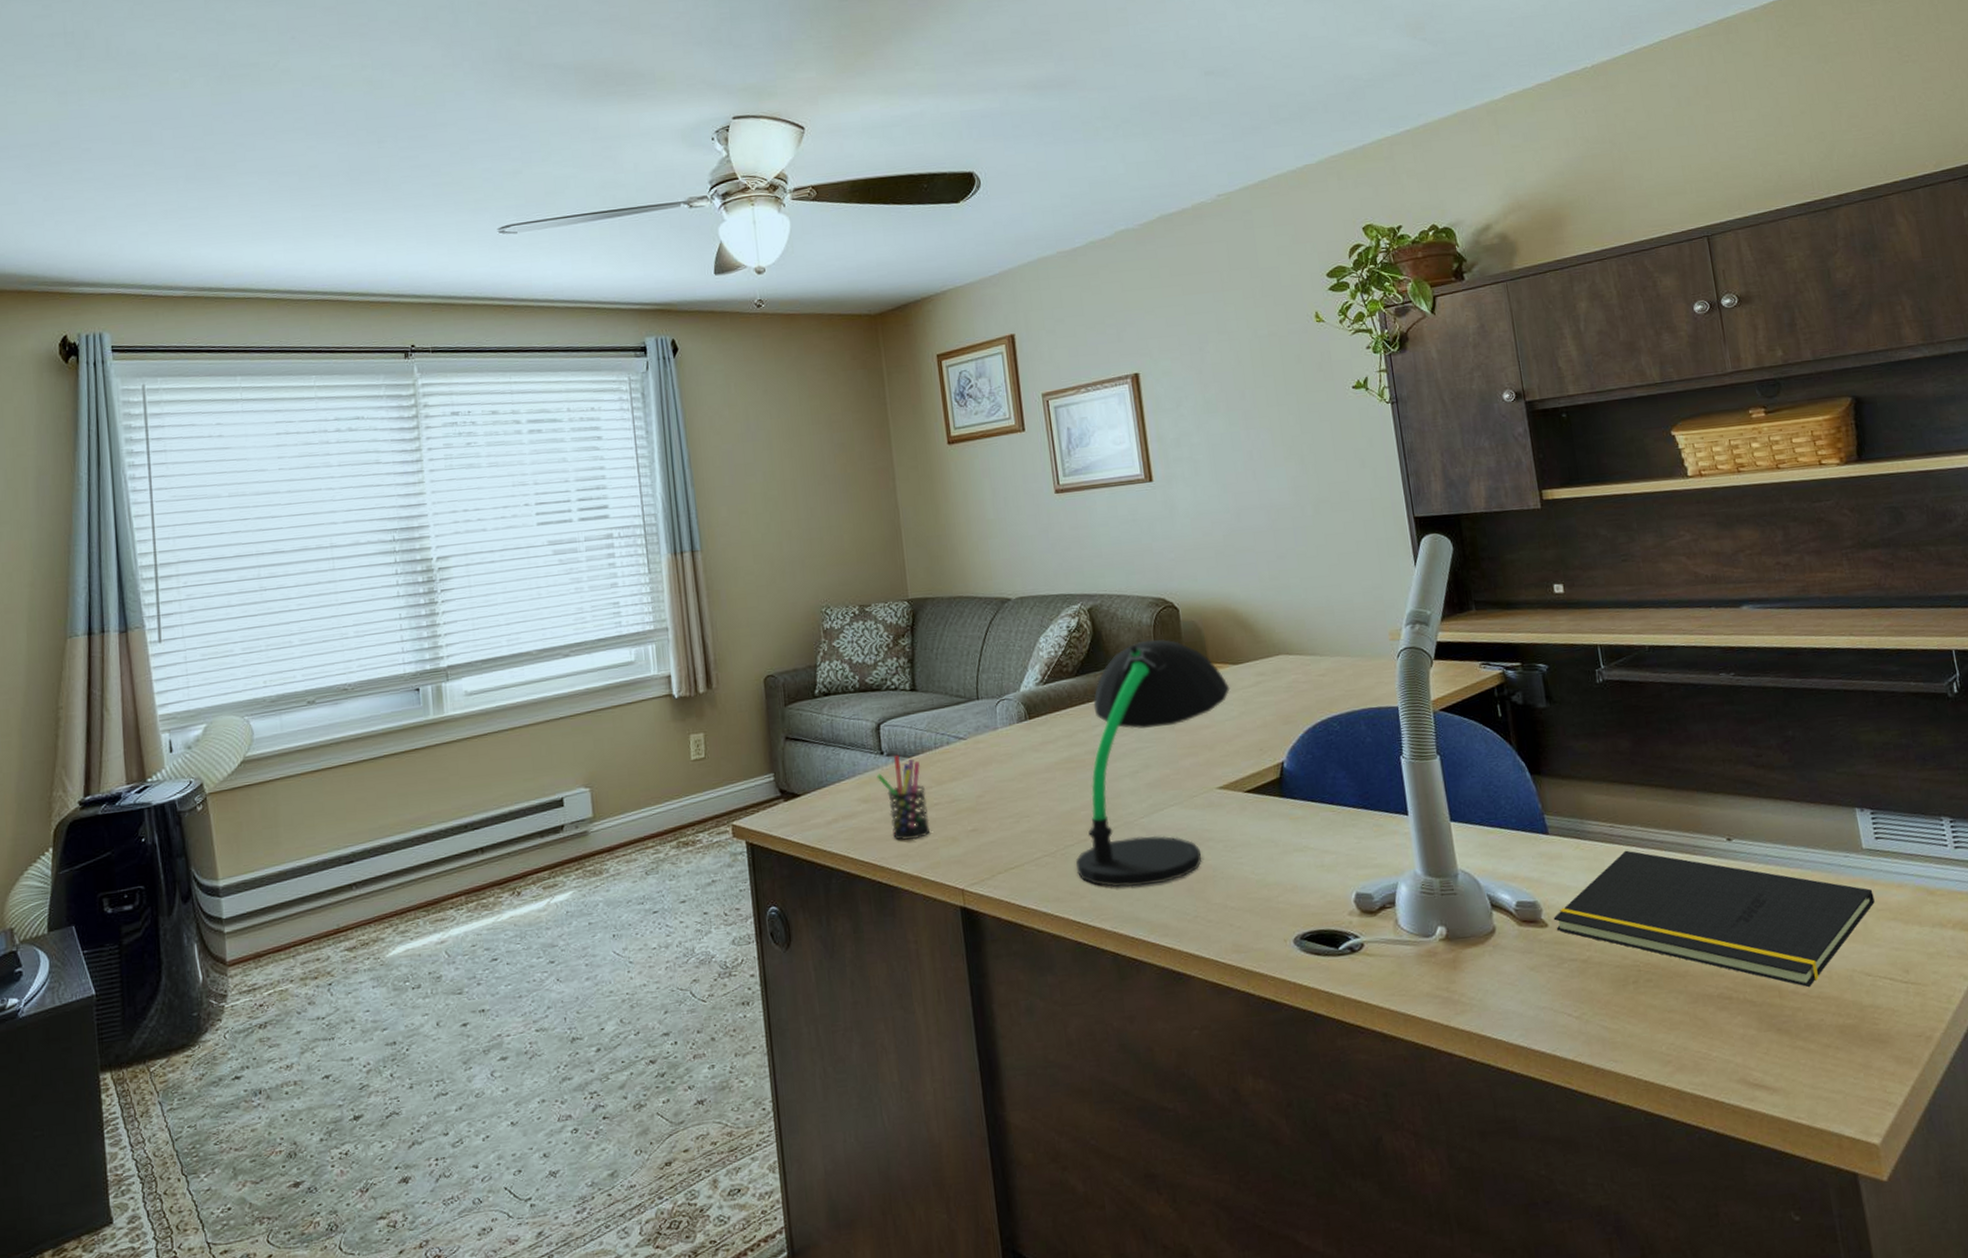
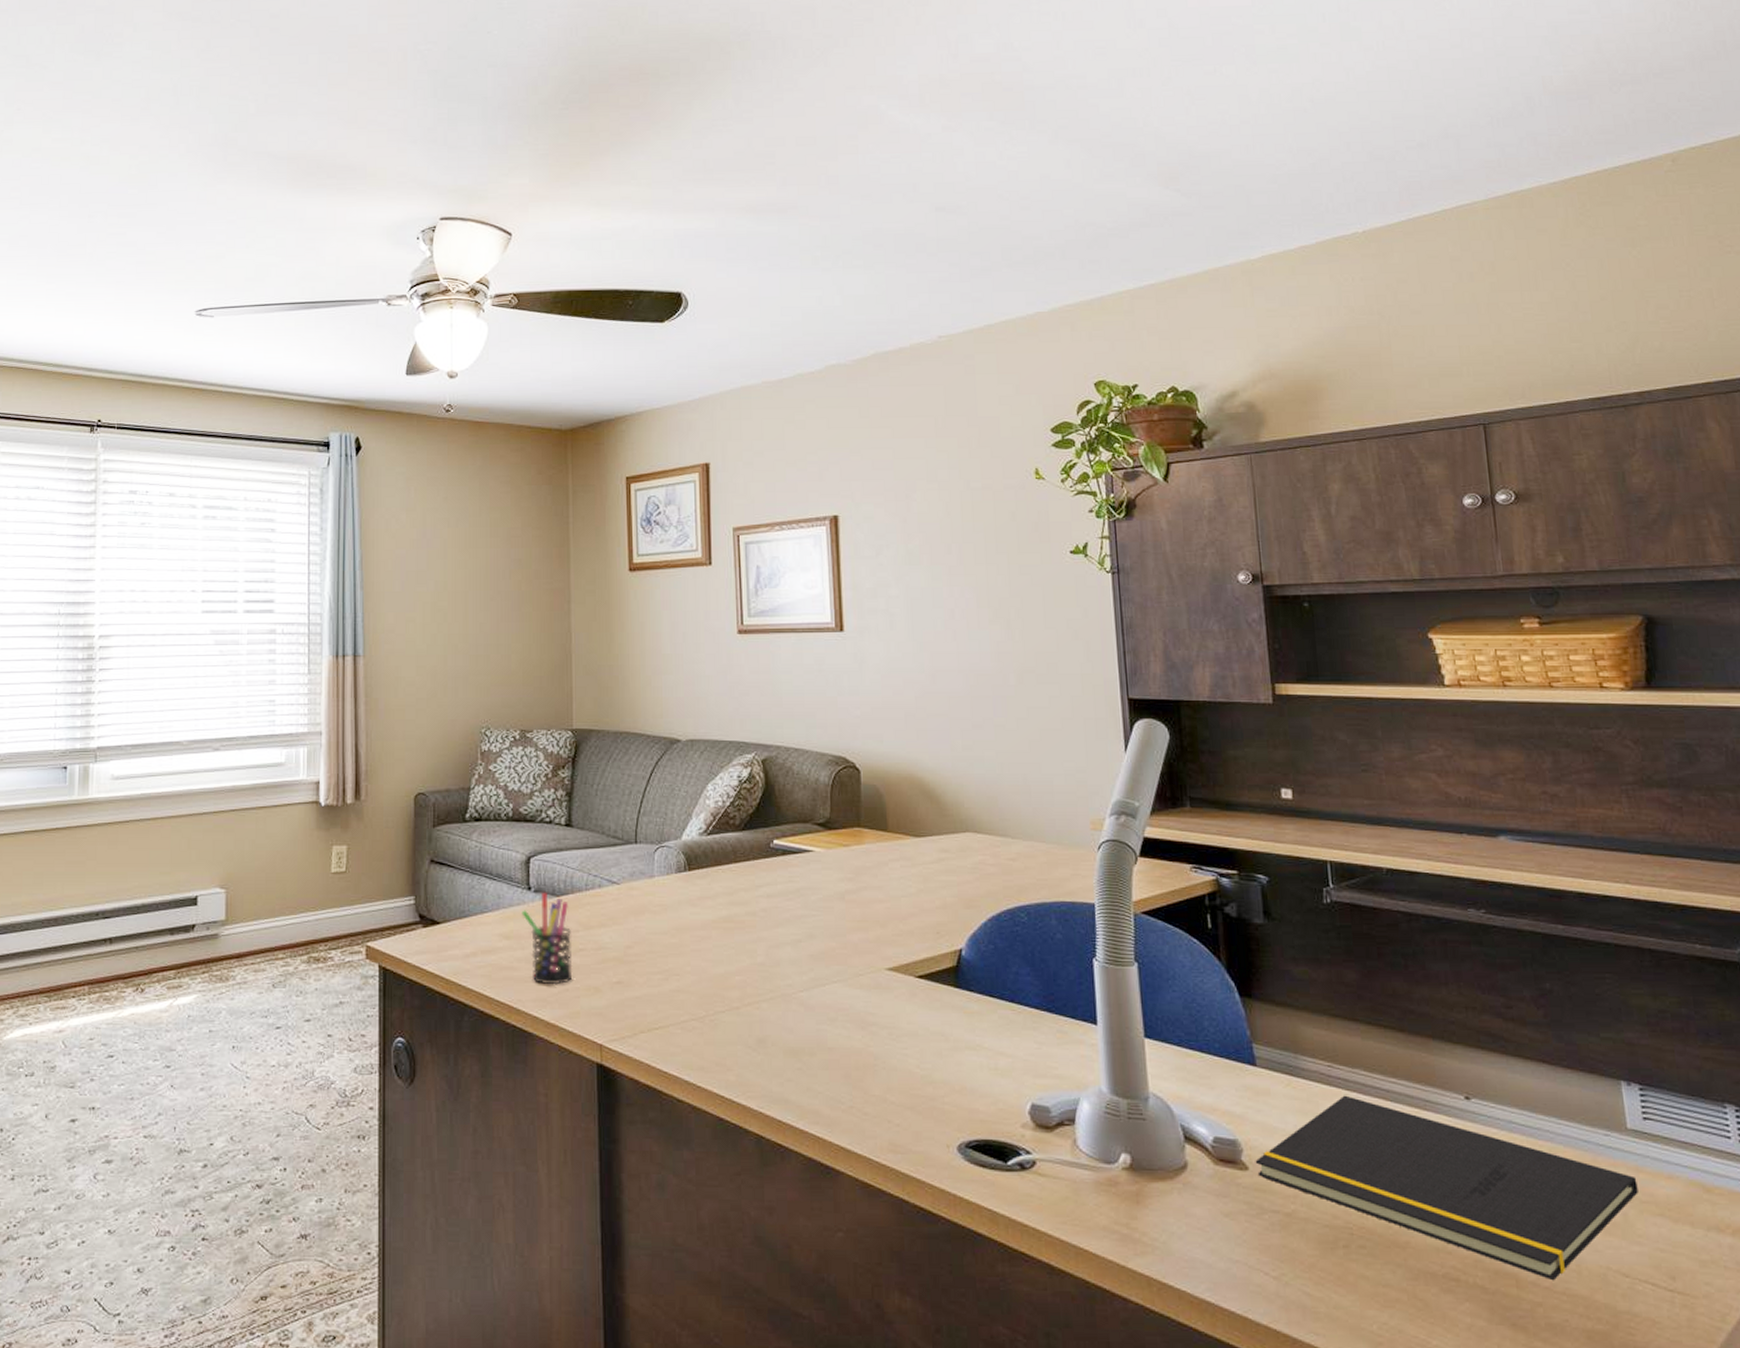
desk lamp: present [1075,639,1230,887] -> none [724,800,910,1066]

